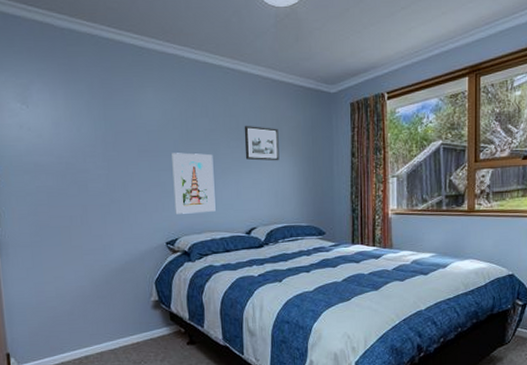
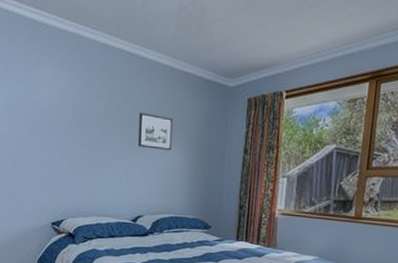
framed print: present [172,153,216,214] -> none [63,133,105,197]

